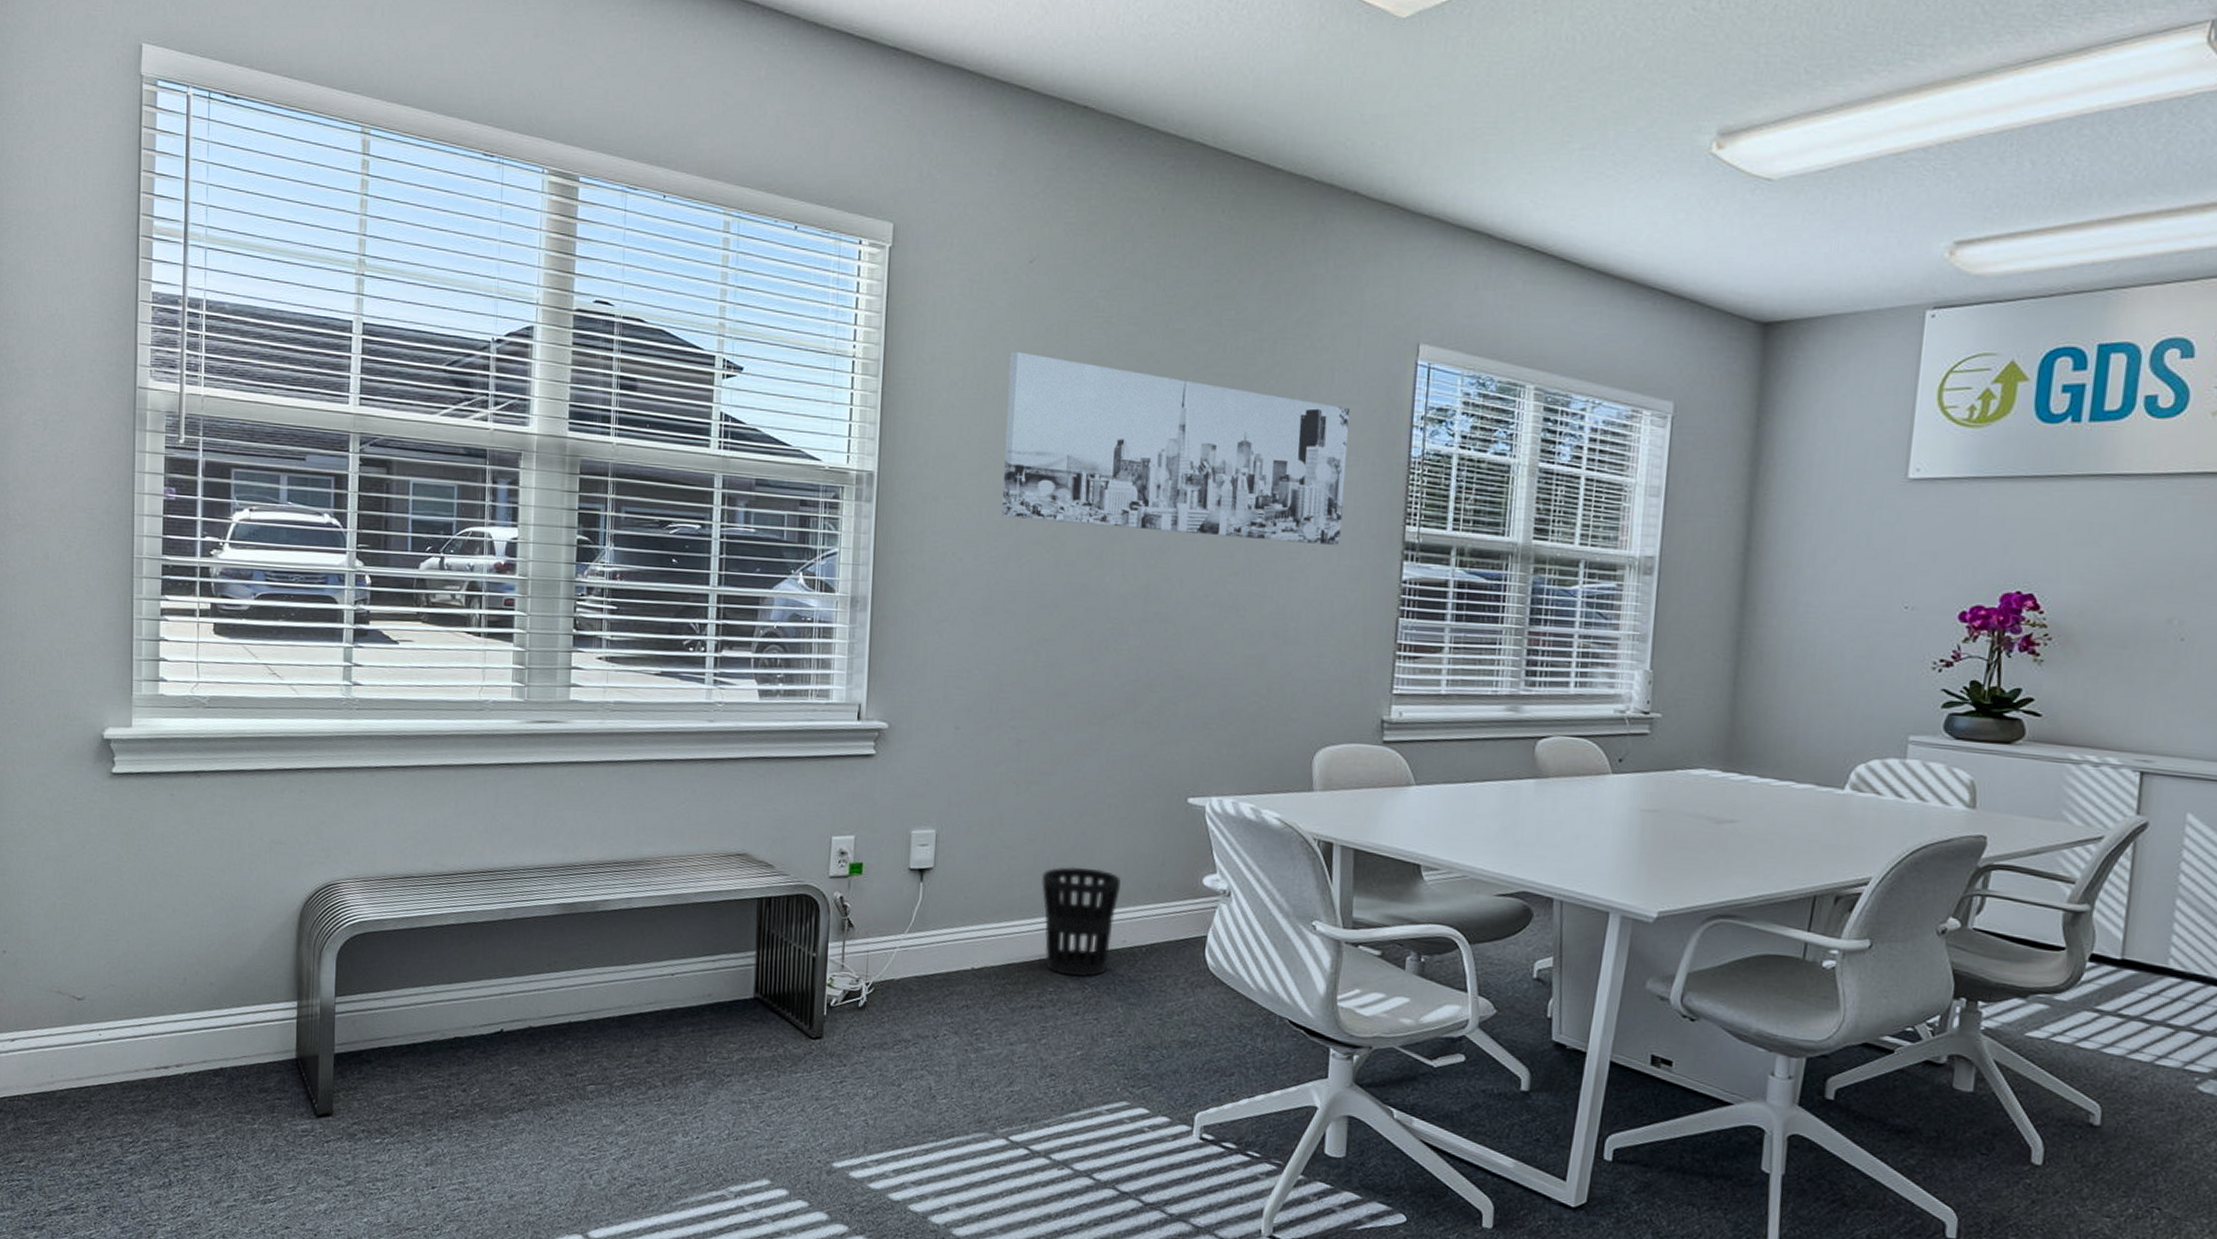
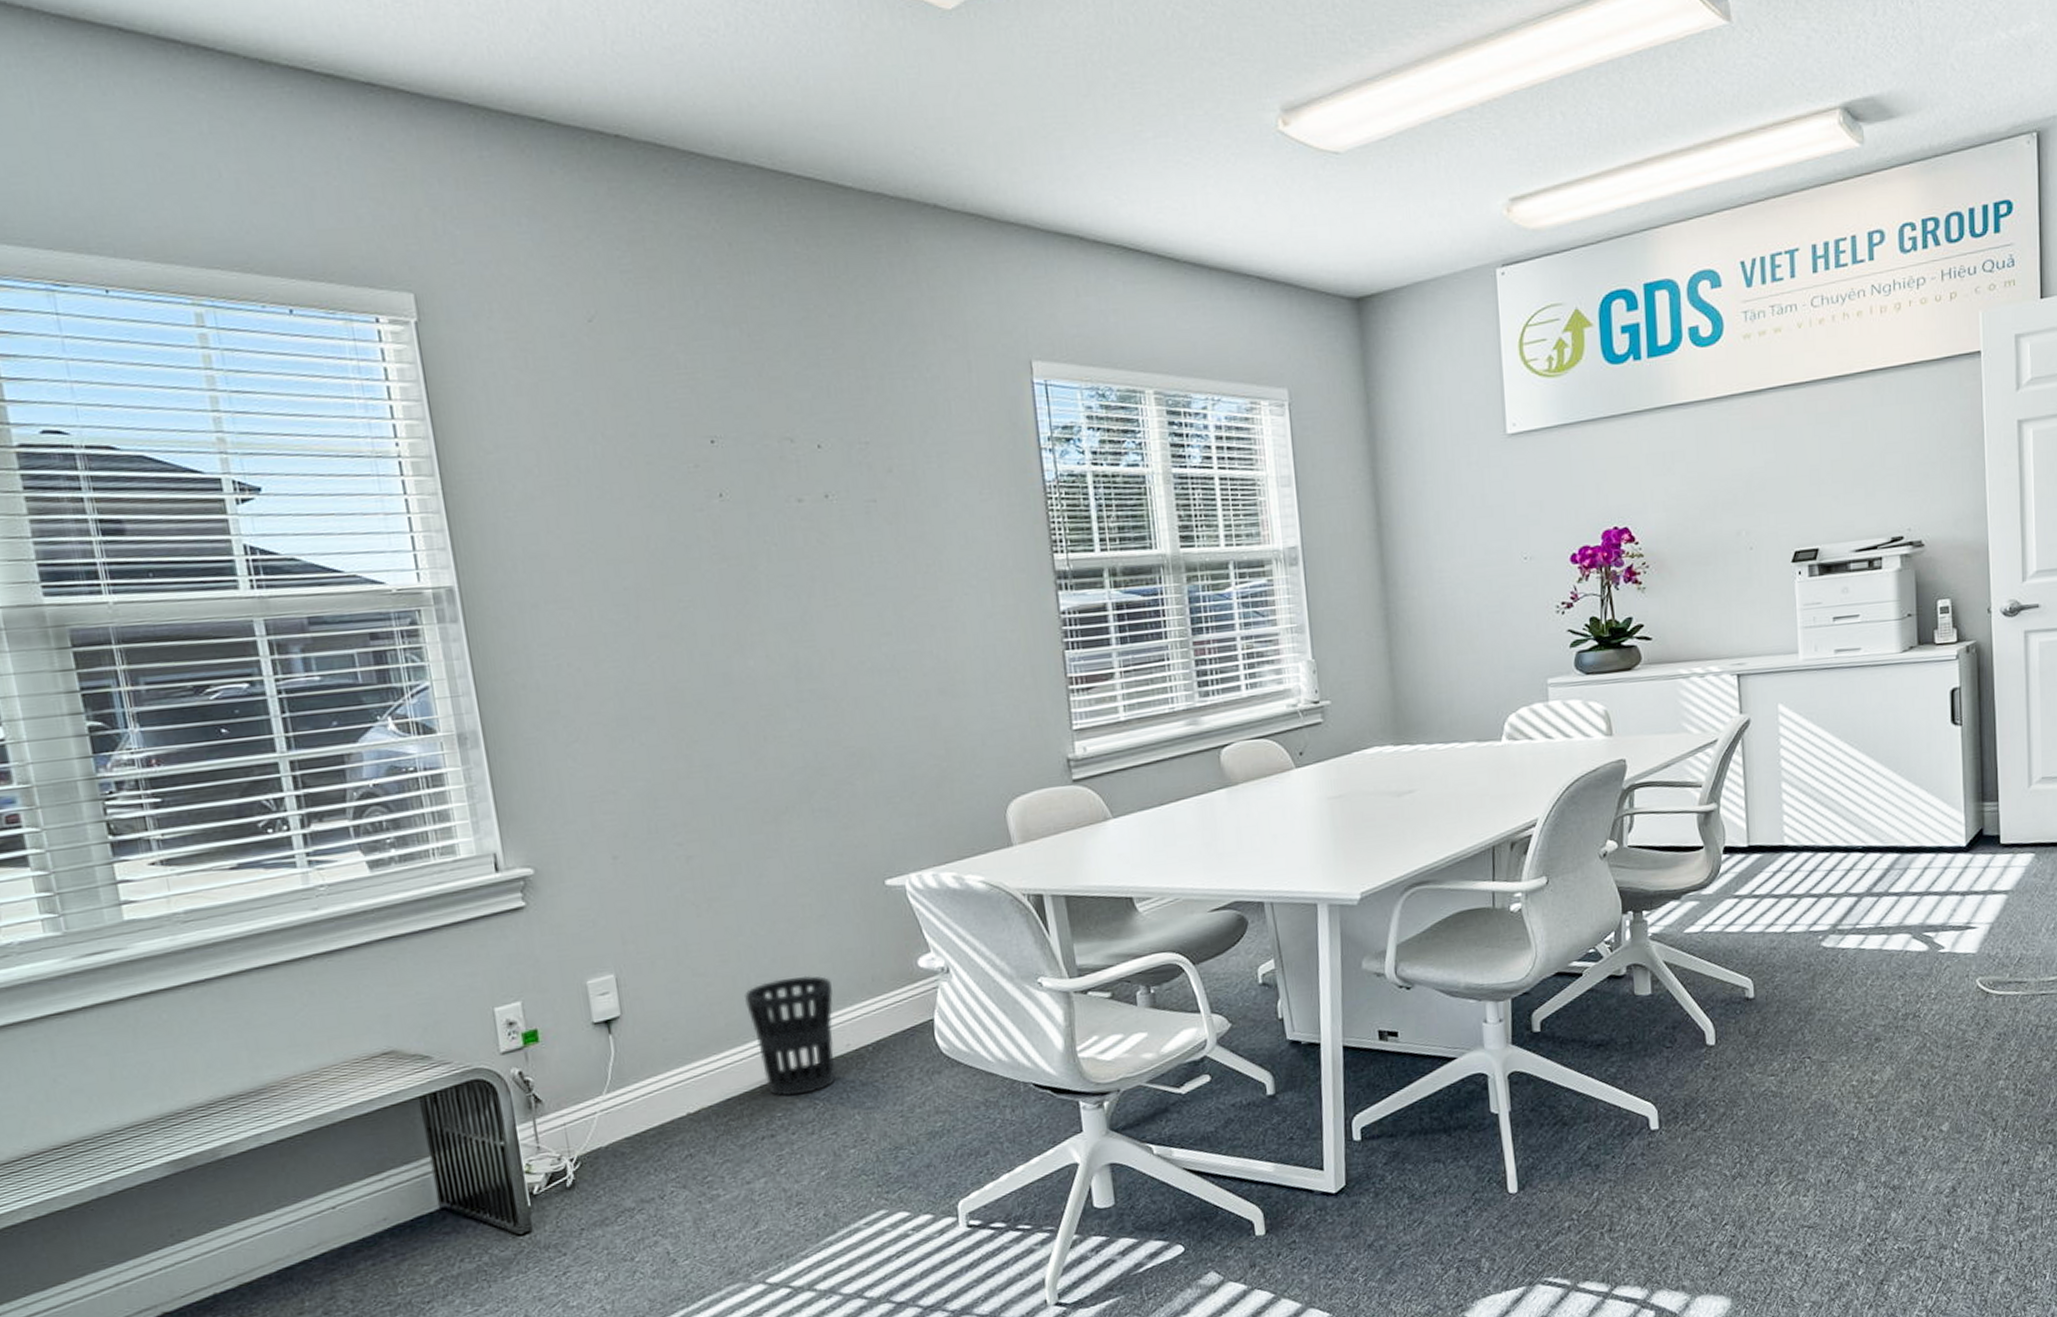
wall art: present [1001,351,1350,546] -> none [588,425,991,614]

